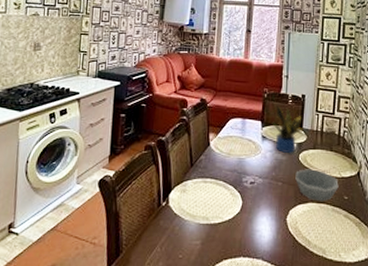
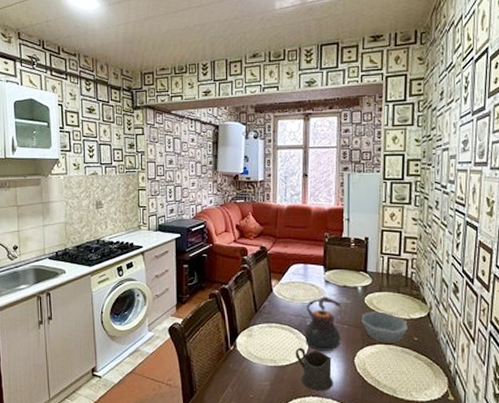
cup: none [229,204,265,252] -> present [295,347,333,392]
teapot: none [238,152,279,209] -> present [304,296,344,351]
potted plant: present [272,105,305,154] -> none [334,249,370,297]

